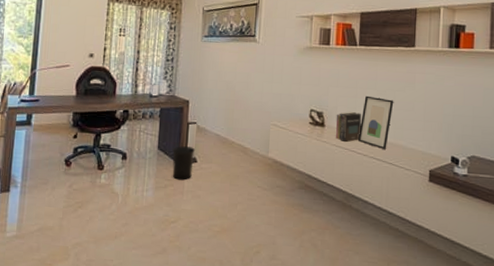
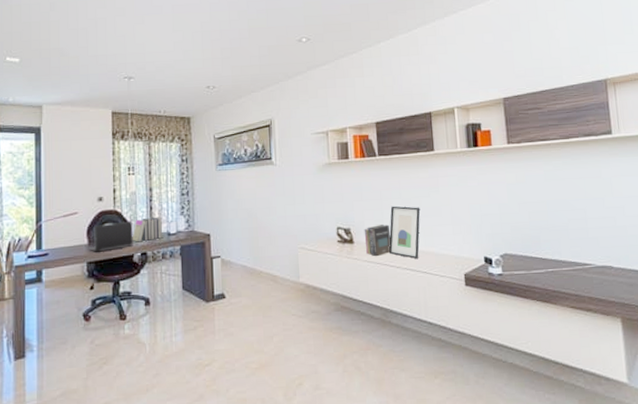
laptop computer: none [76,79,119,105] -> present [88,221,133,252]
books: none [116,78,146,100] -> present [132,217,162,242]
waste bin: present [172,146,196,180] -> none [198,282,223,319]

